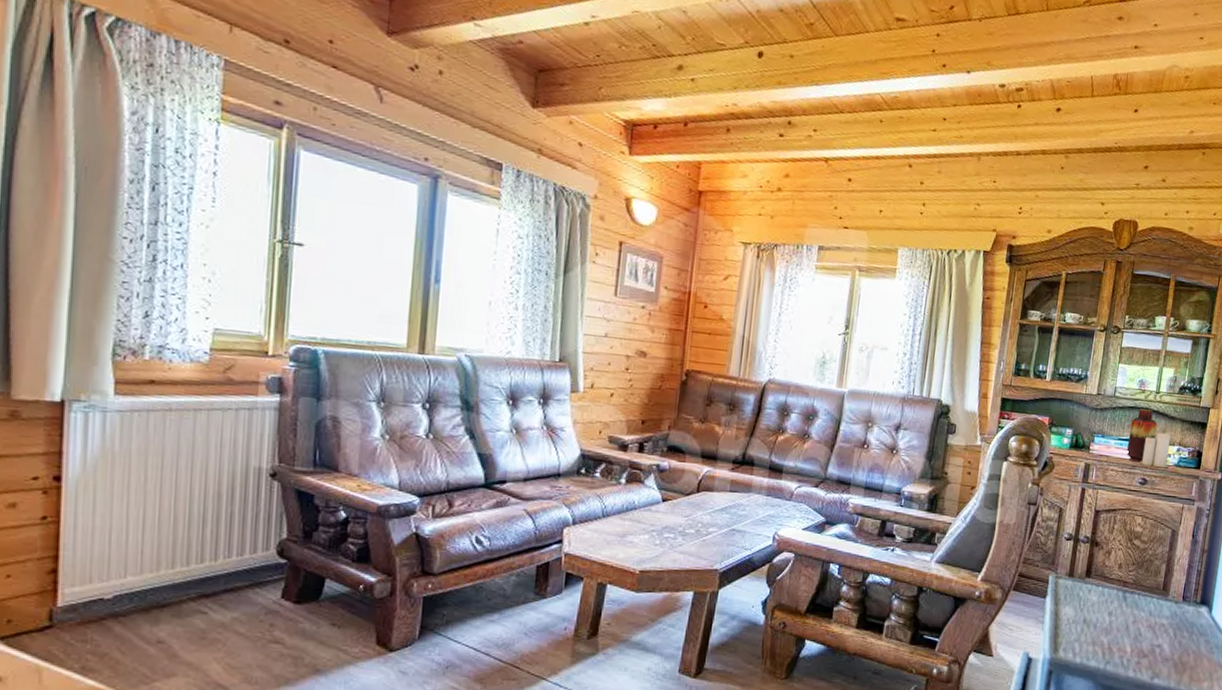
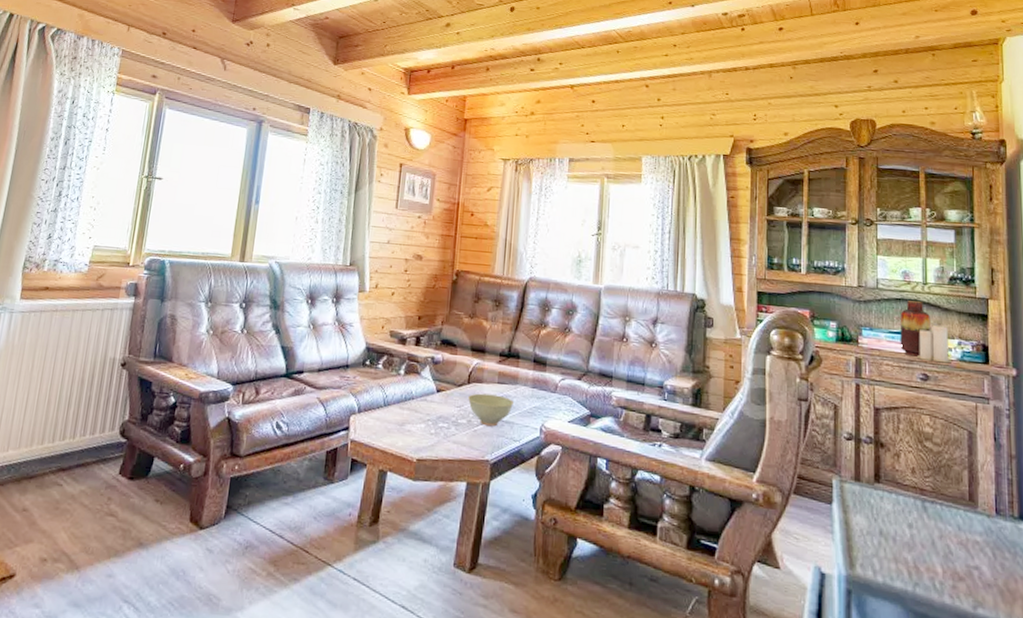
bowl: none [697,502,746,536] -> present [468,393,514,427]

